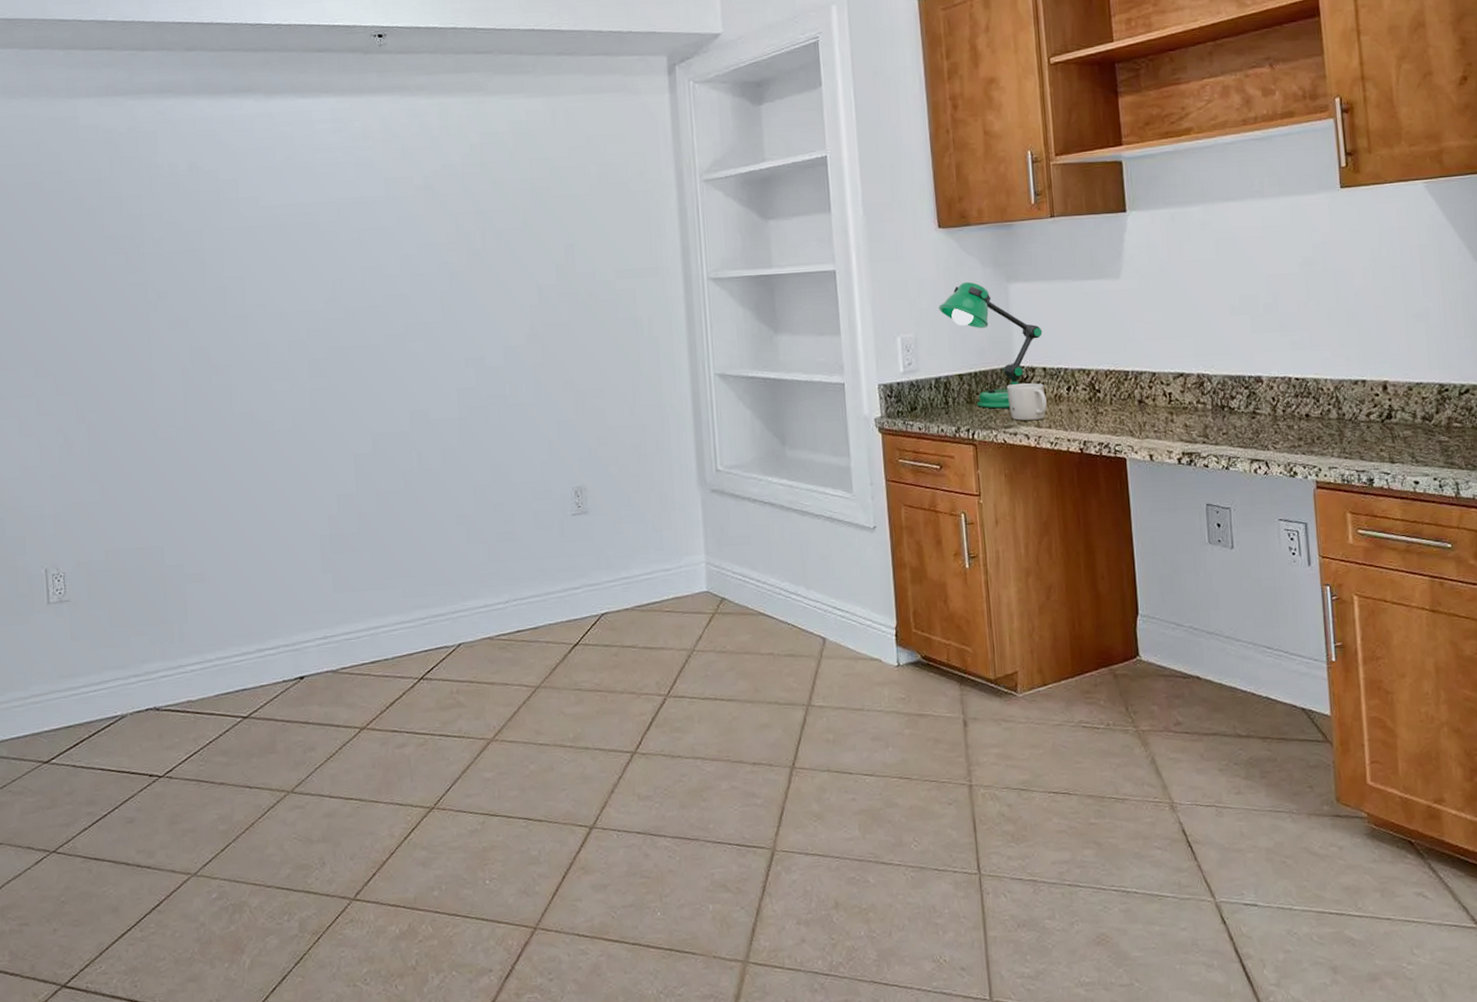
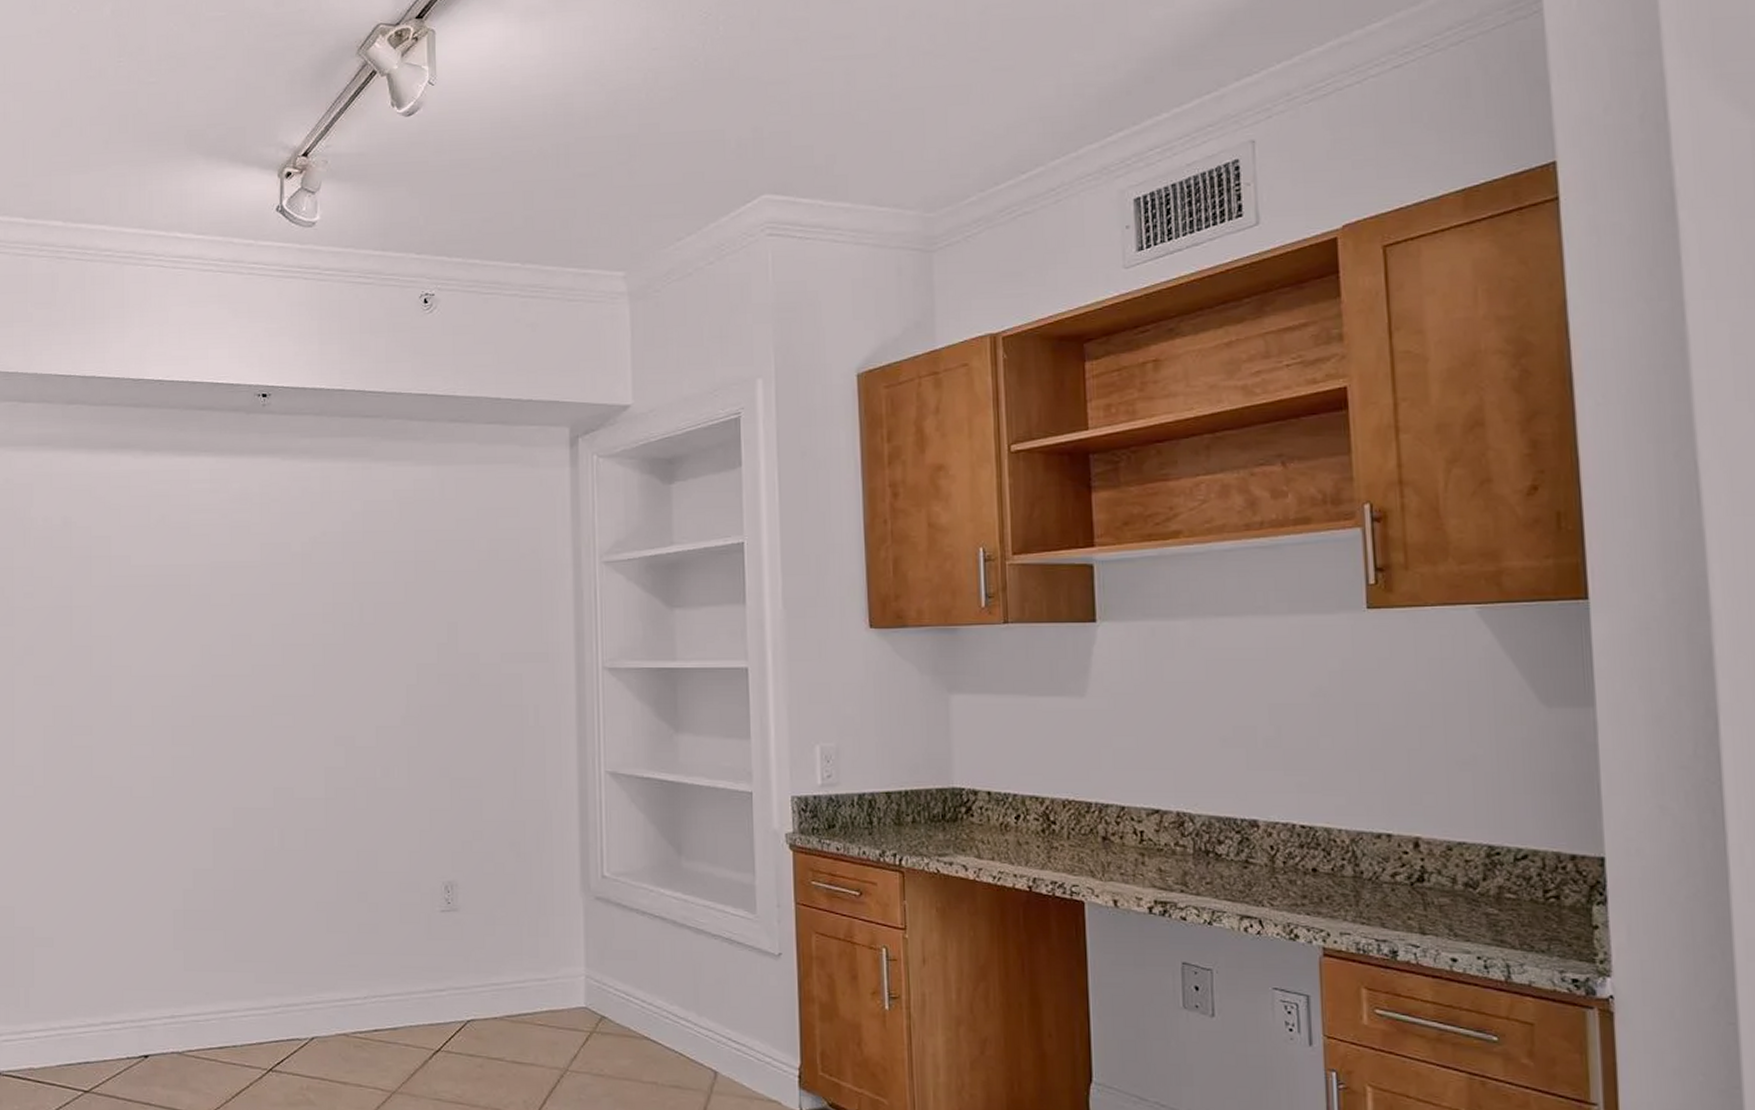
desk lamp: present [938,281,1043,409] -> none [866,689,989,834]
mug: present [1006,382,1047,422] -> none [943,806,990,851]

